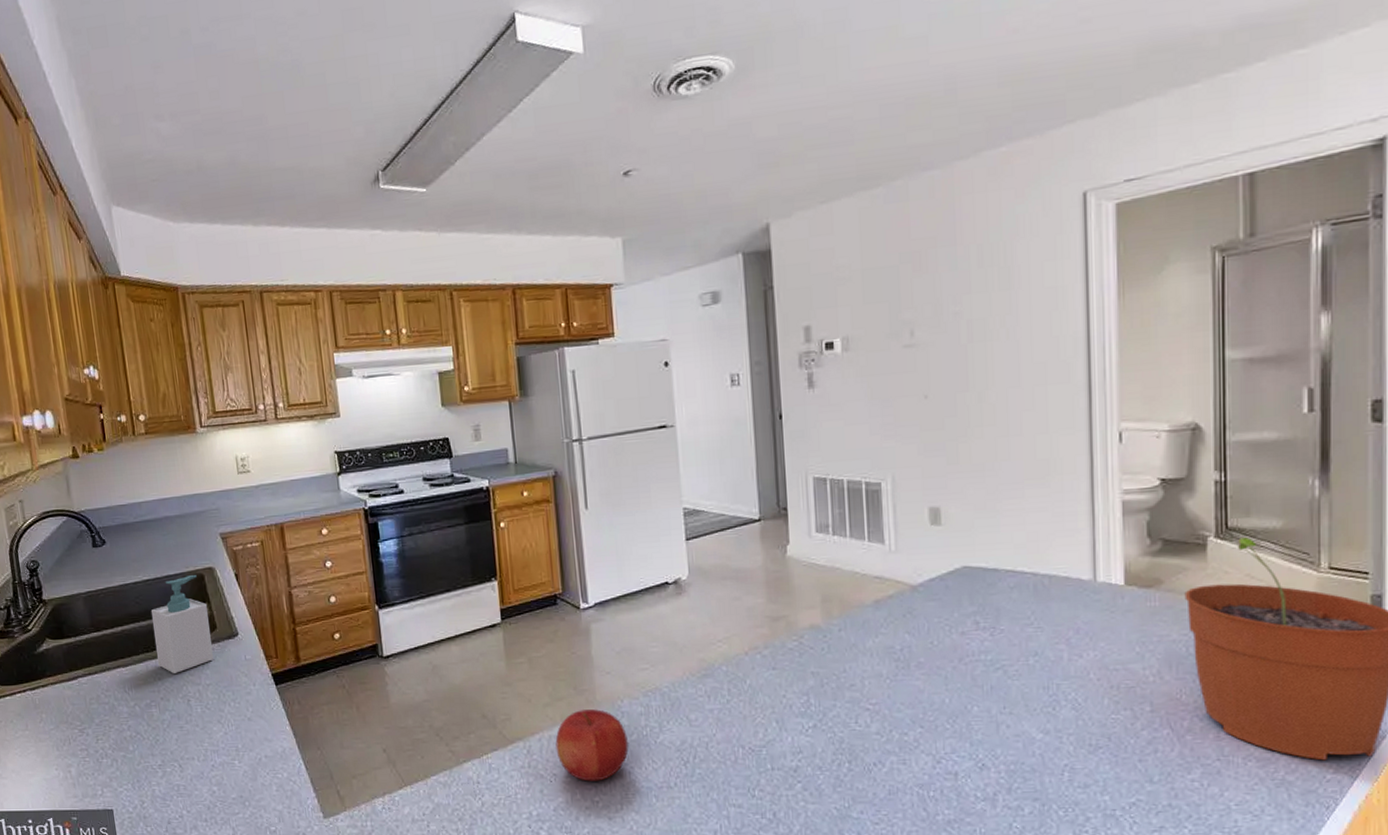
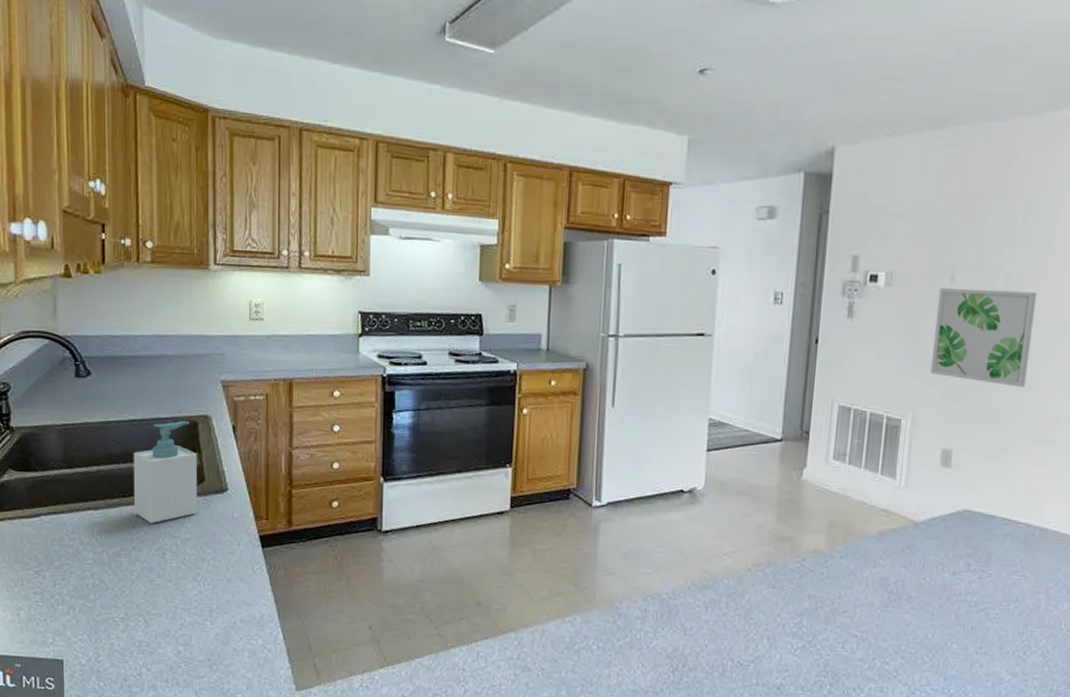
fruit: present [555,709,629,781] -> none [547,607,622,680]
wall art: none [900,334,1008,434] -> present [930,288,1037,387]

